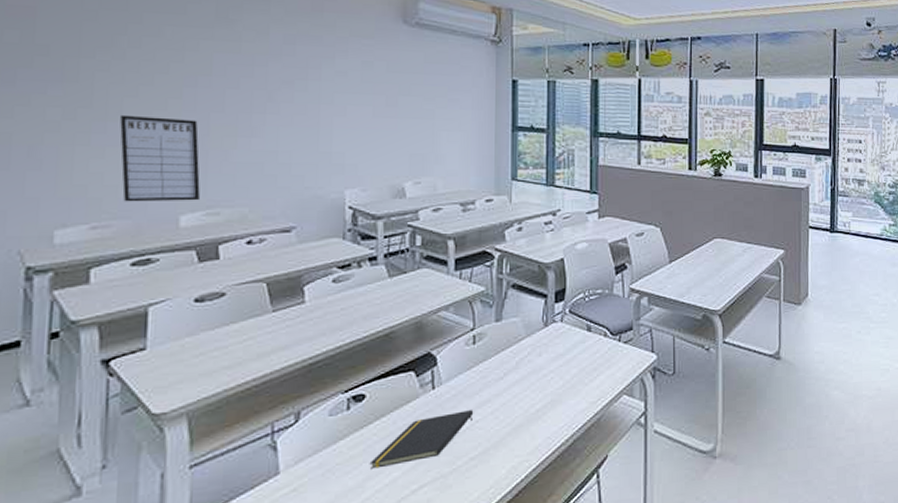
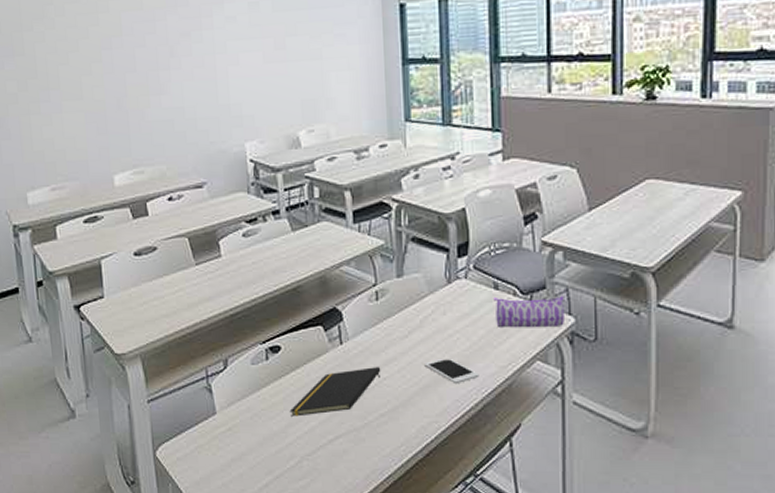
writing board: present [120,114,200,202] -> none [59,82,127,165]
cell phone: none [518,398,571,422] -> present [424,359,479,385]
pencil case: none [585,335,648,367] -> present [492,295,564,329]

